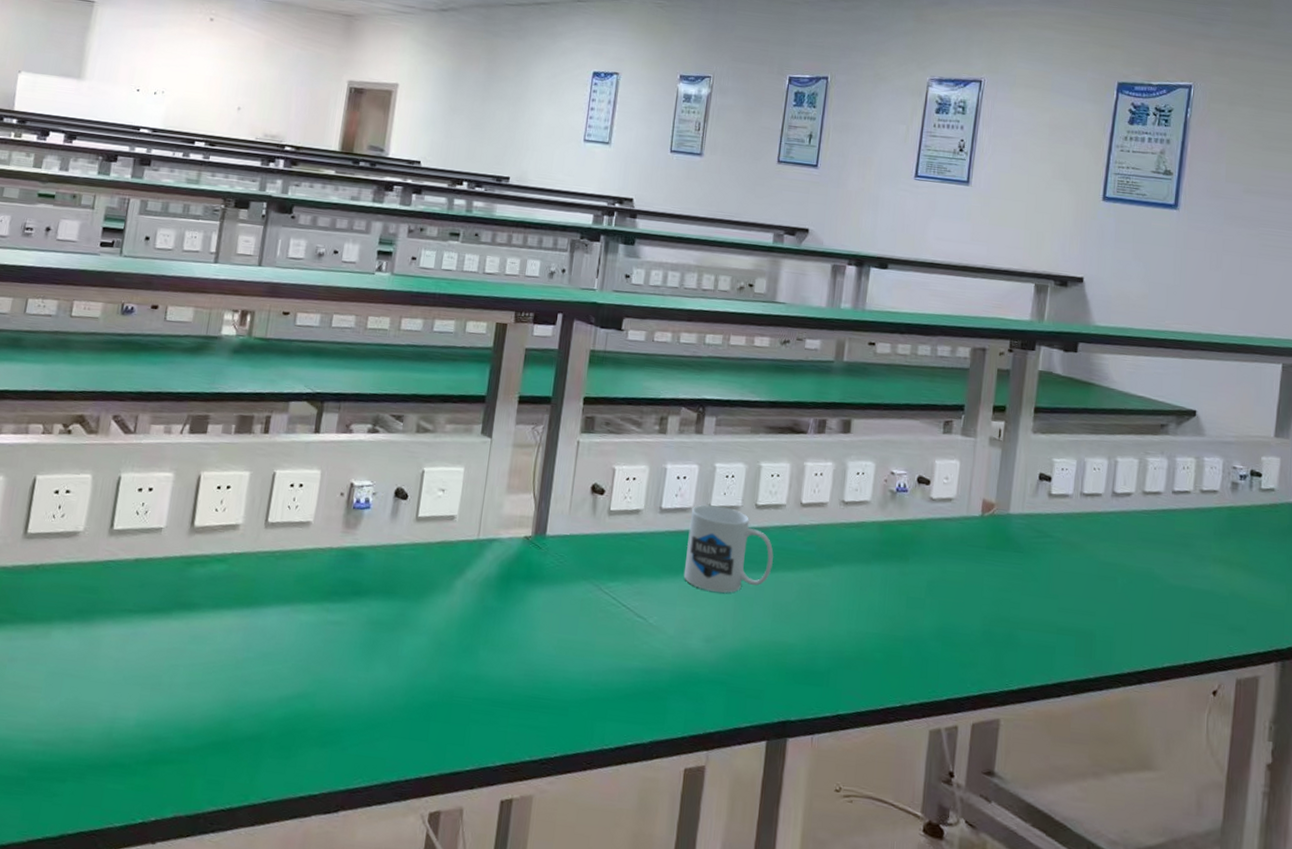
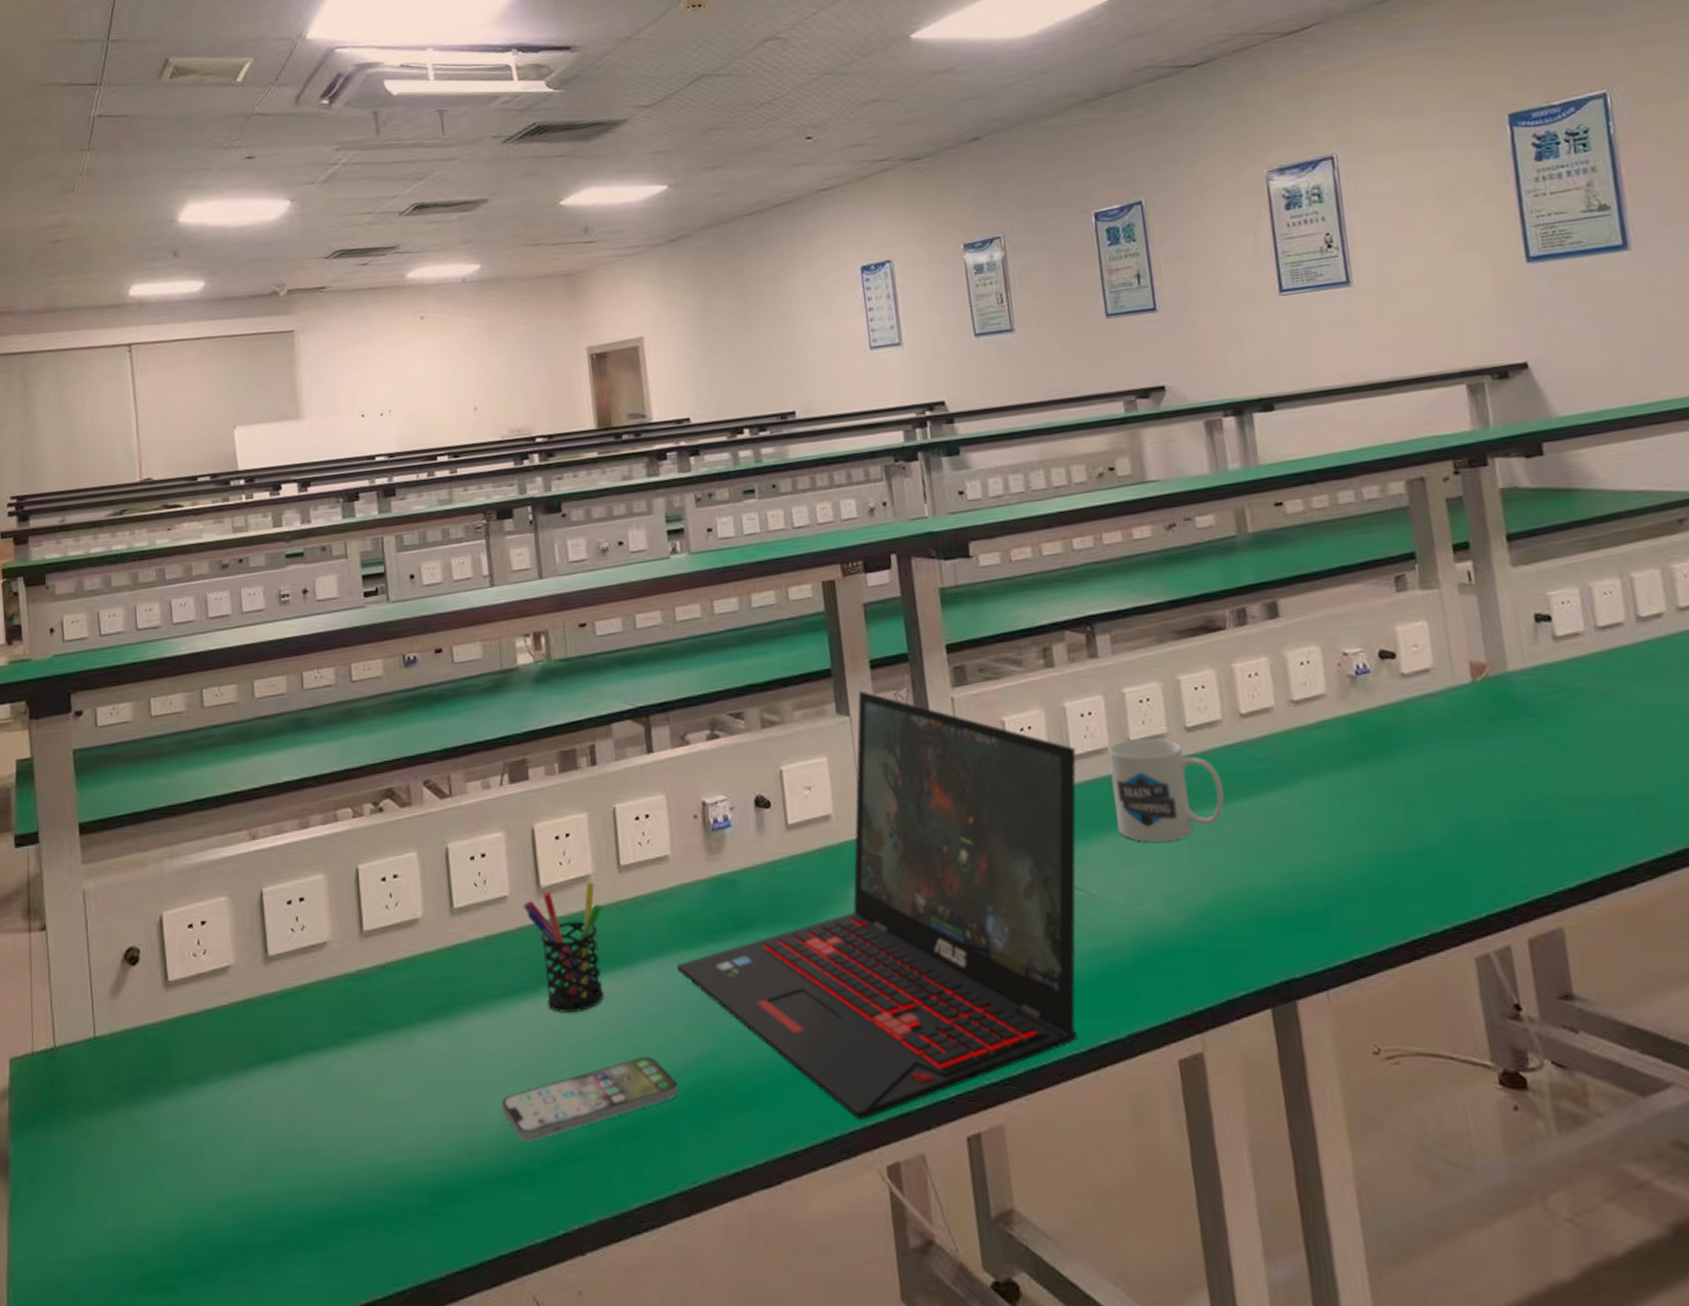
smartphone: none [112,685,271,740] -> present [501,1057,678,1142]
pen holder: none [174,530,243,638] -> present [522,882,604,1013]
laptop: none [295,419,667,772] -> present [677,690,1078,1120]

